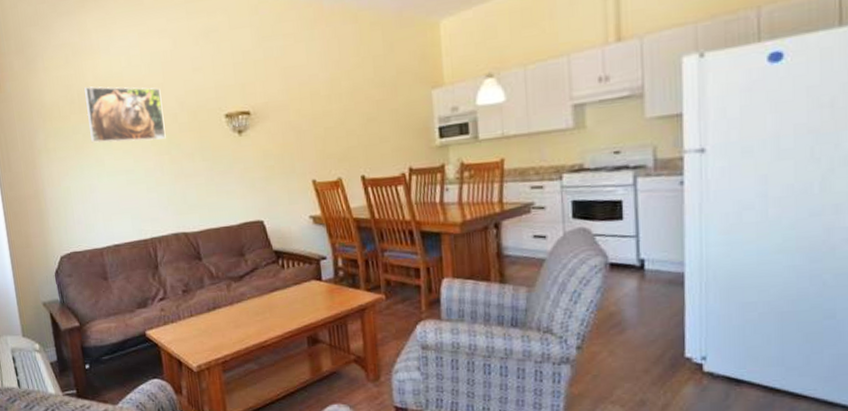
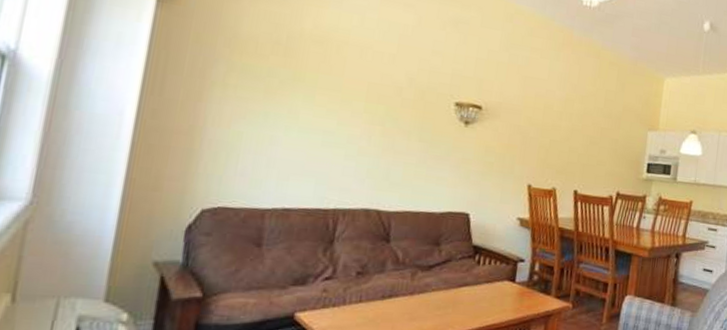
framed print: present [84,86,166,143] -> none [289,32,391,110]

